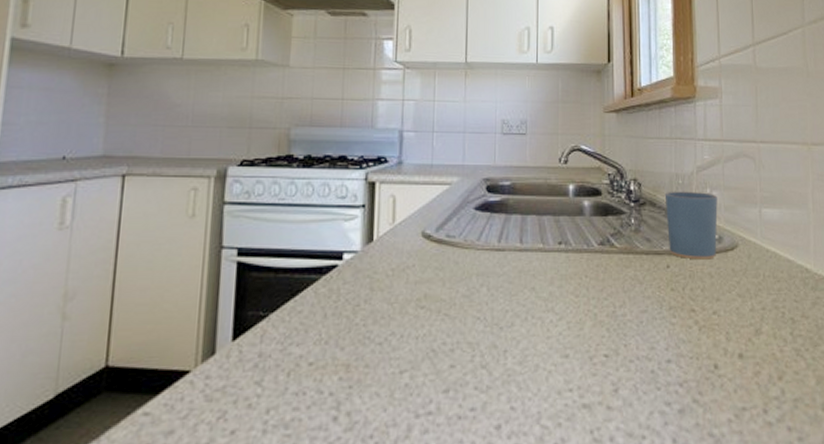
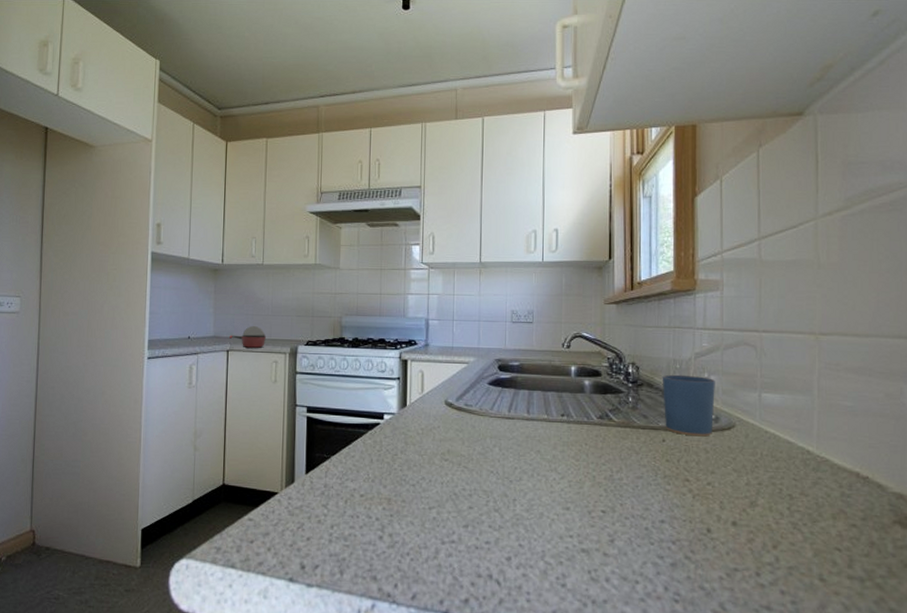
saucepan: none [127,141,182,172] -> present [229,326,266,349]

